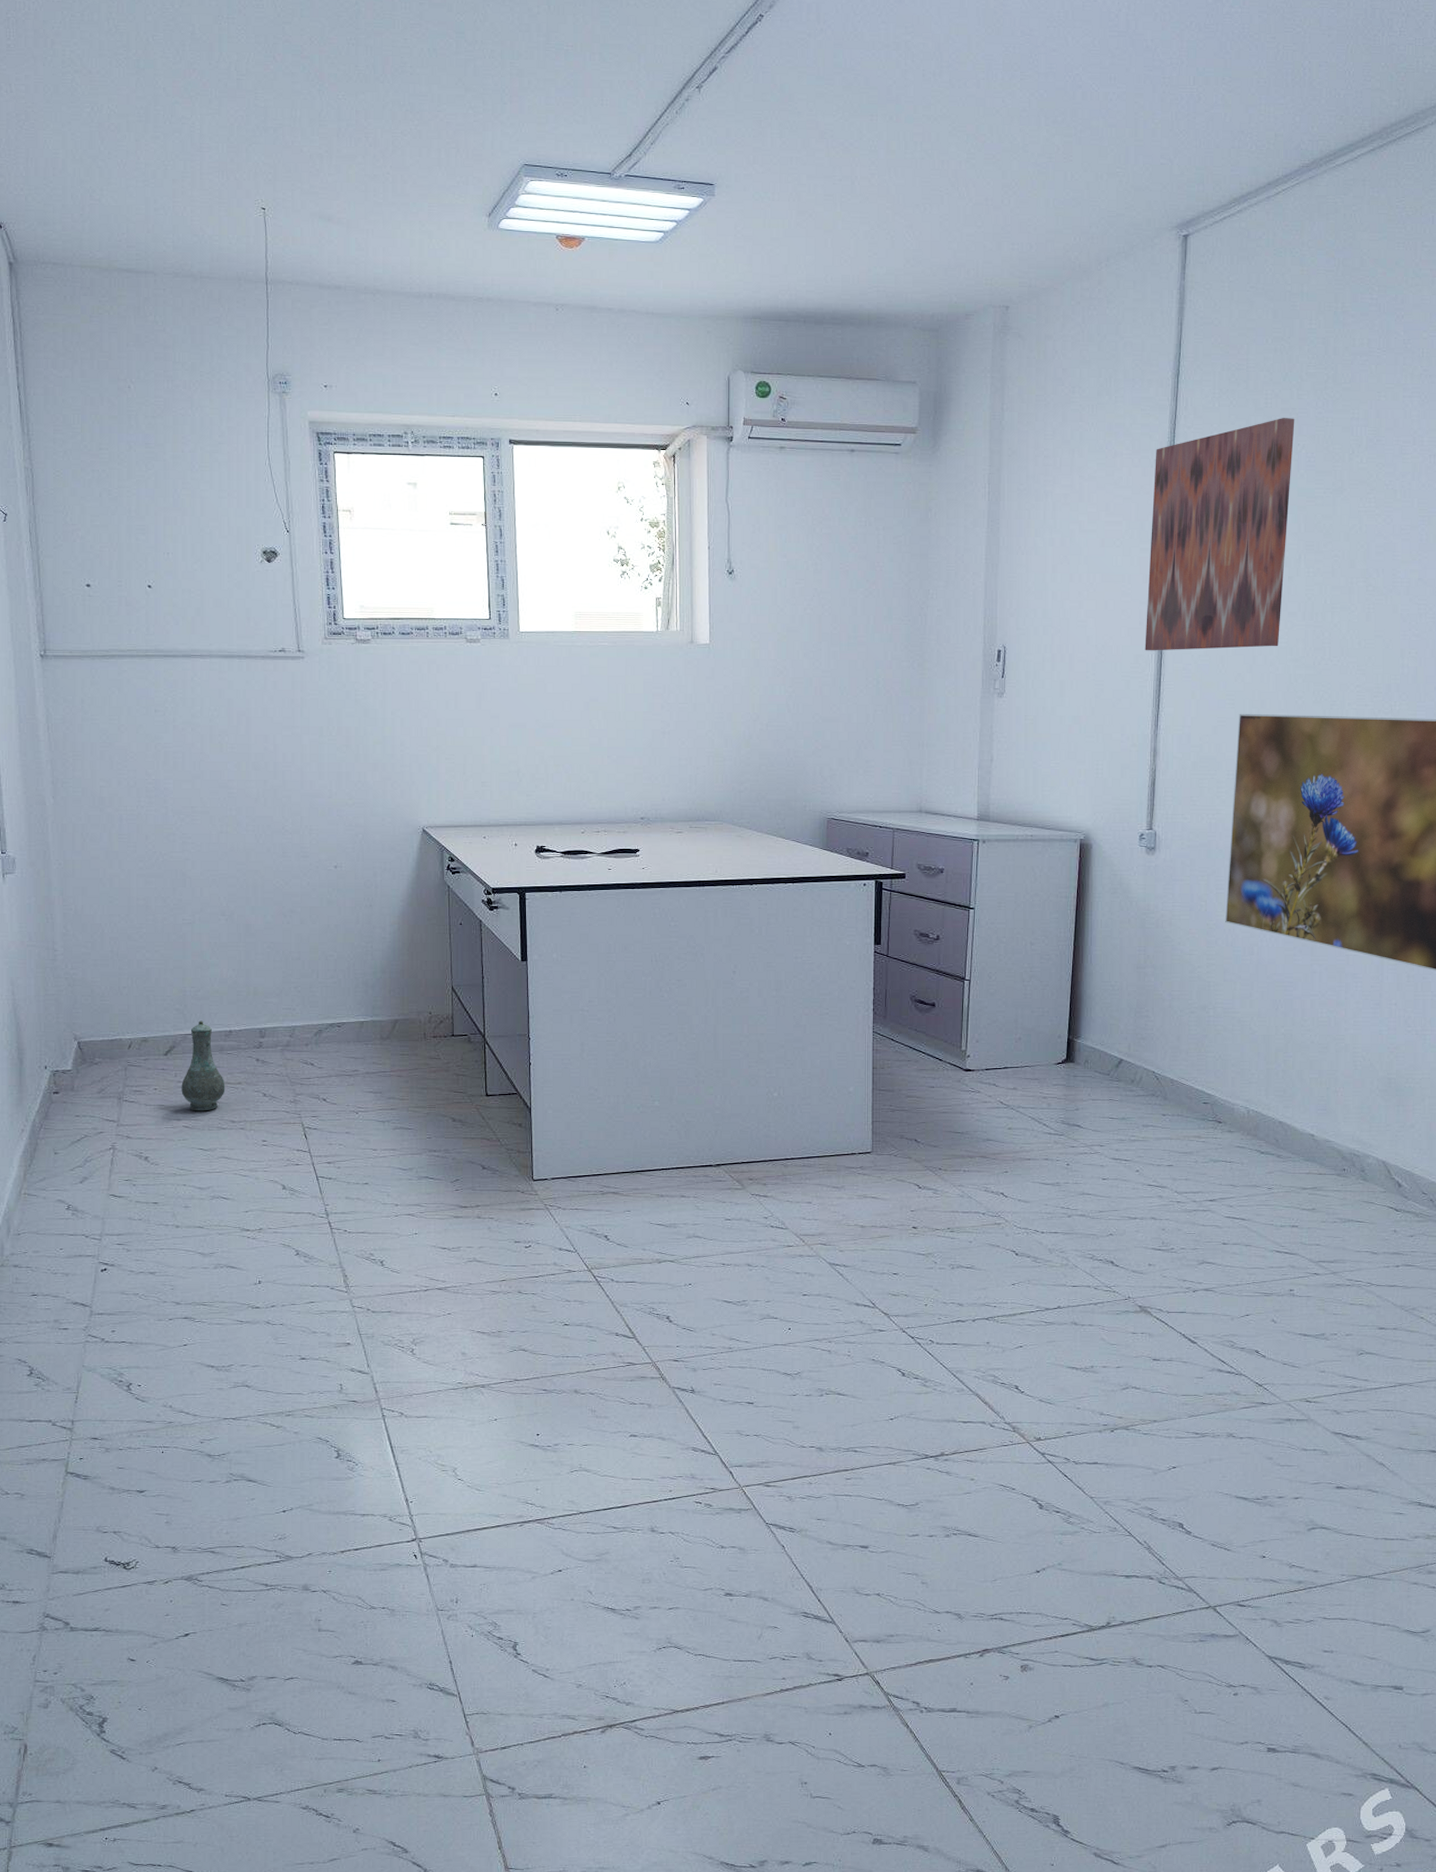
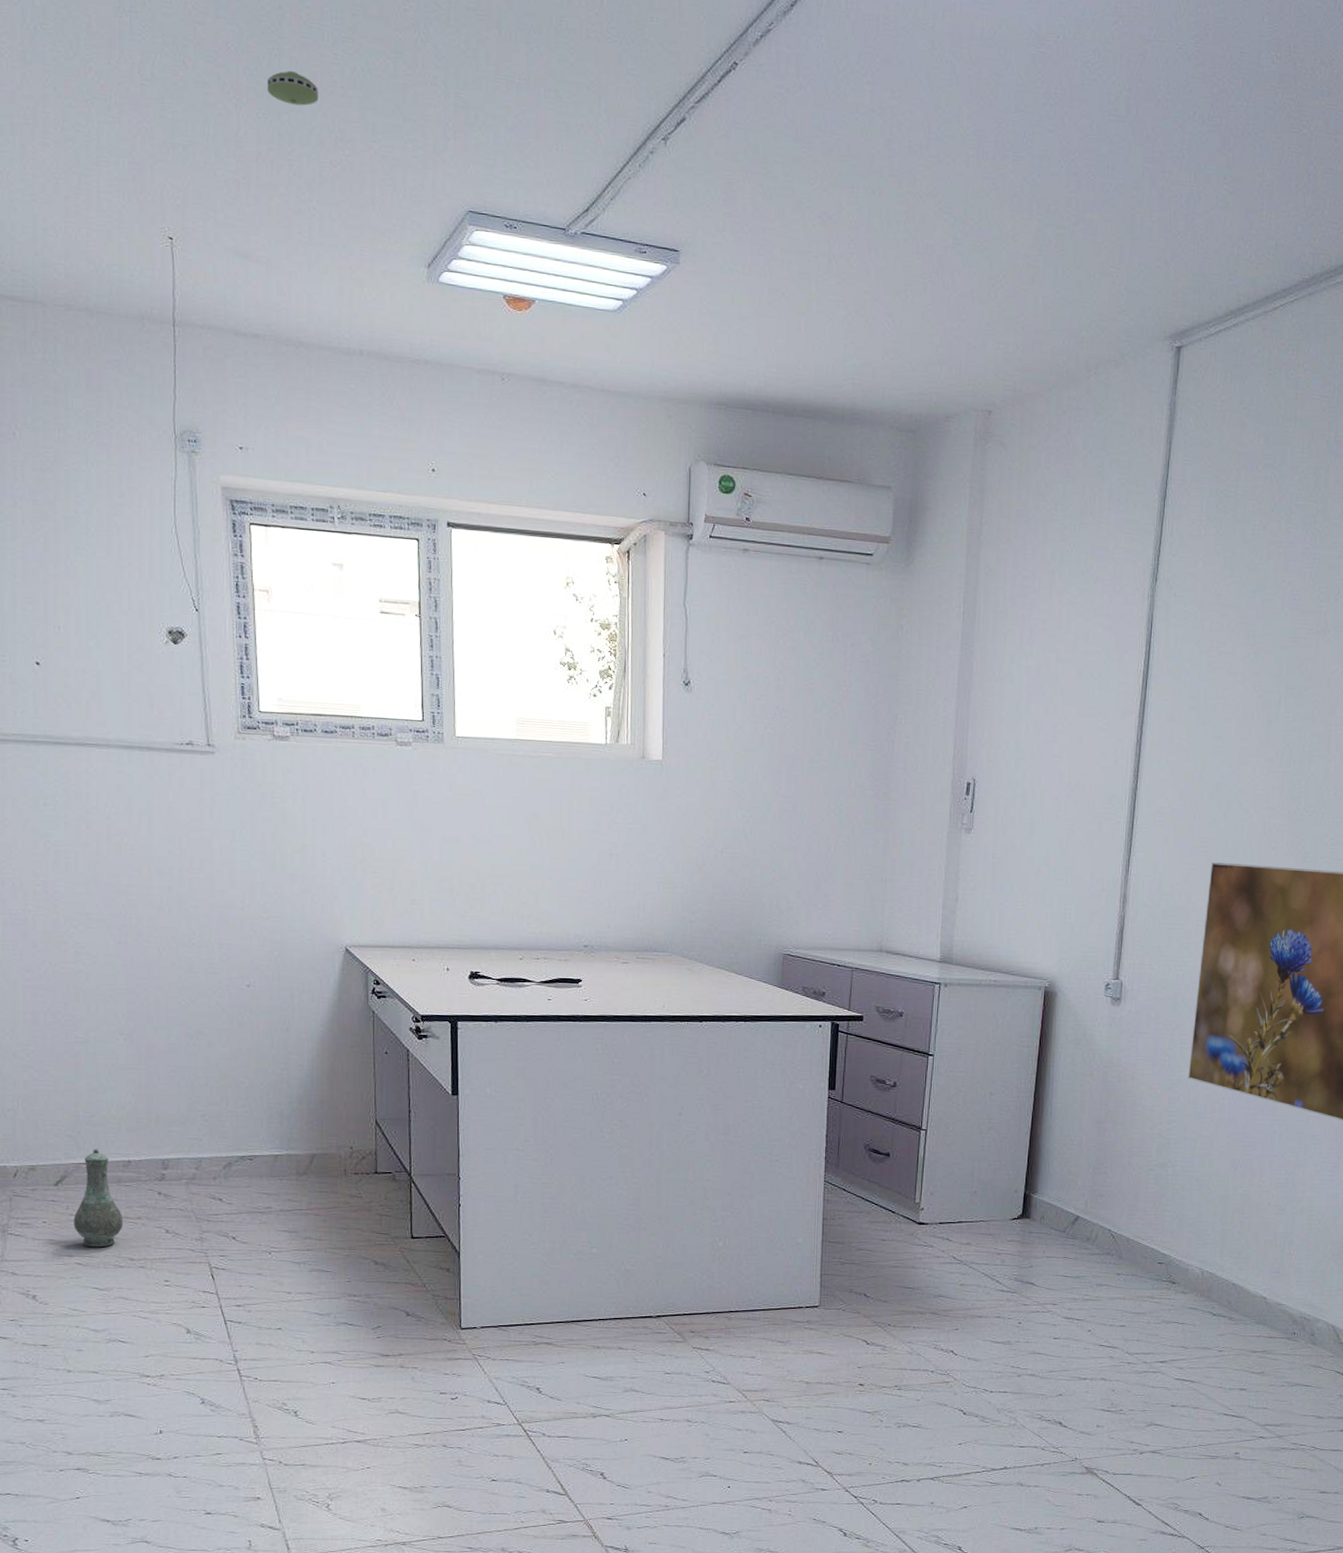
smoke detector: none [346,57,391,86] -> present [267,71,319,106]
wall art: present [1145,418,1295,651] -> none [1118,551,1282,794]

